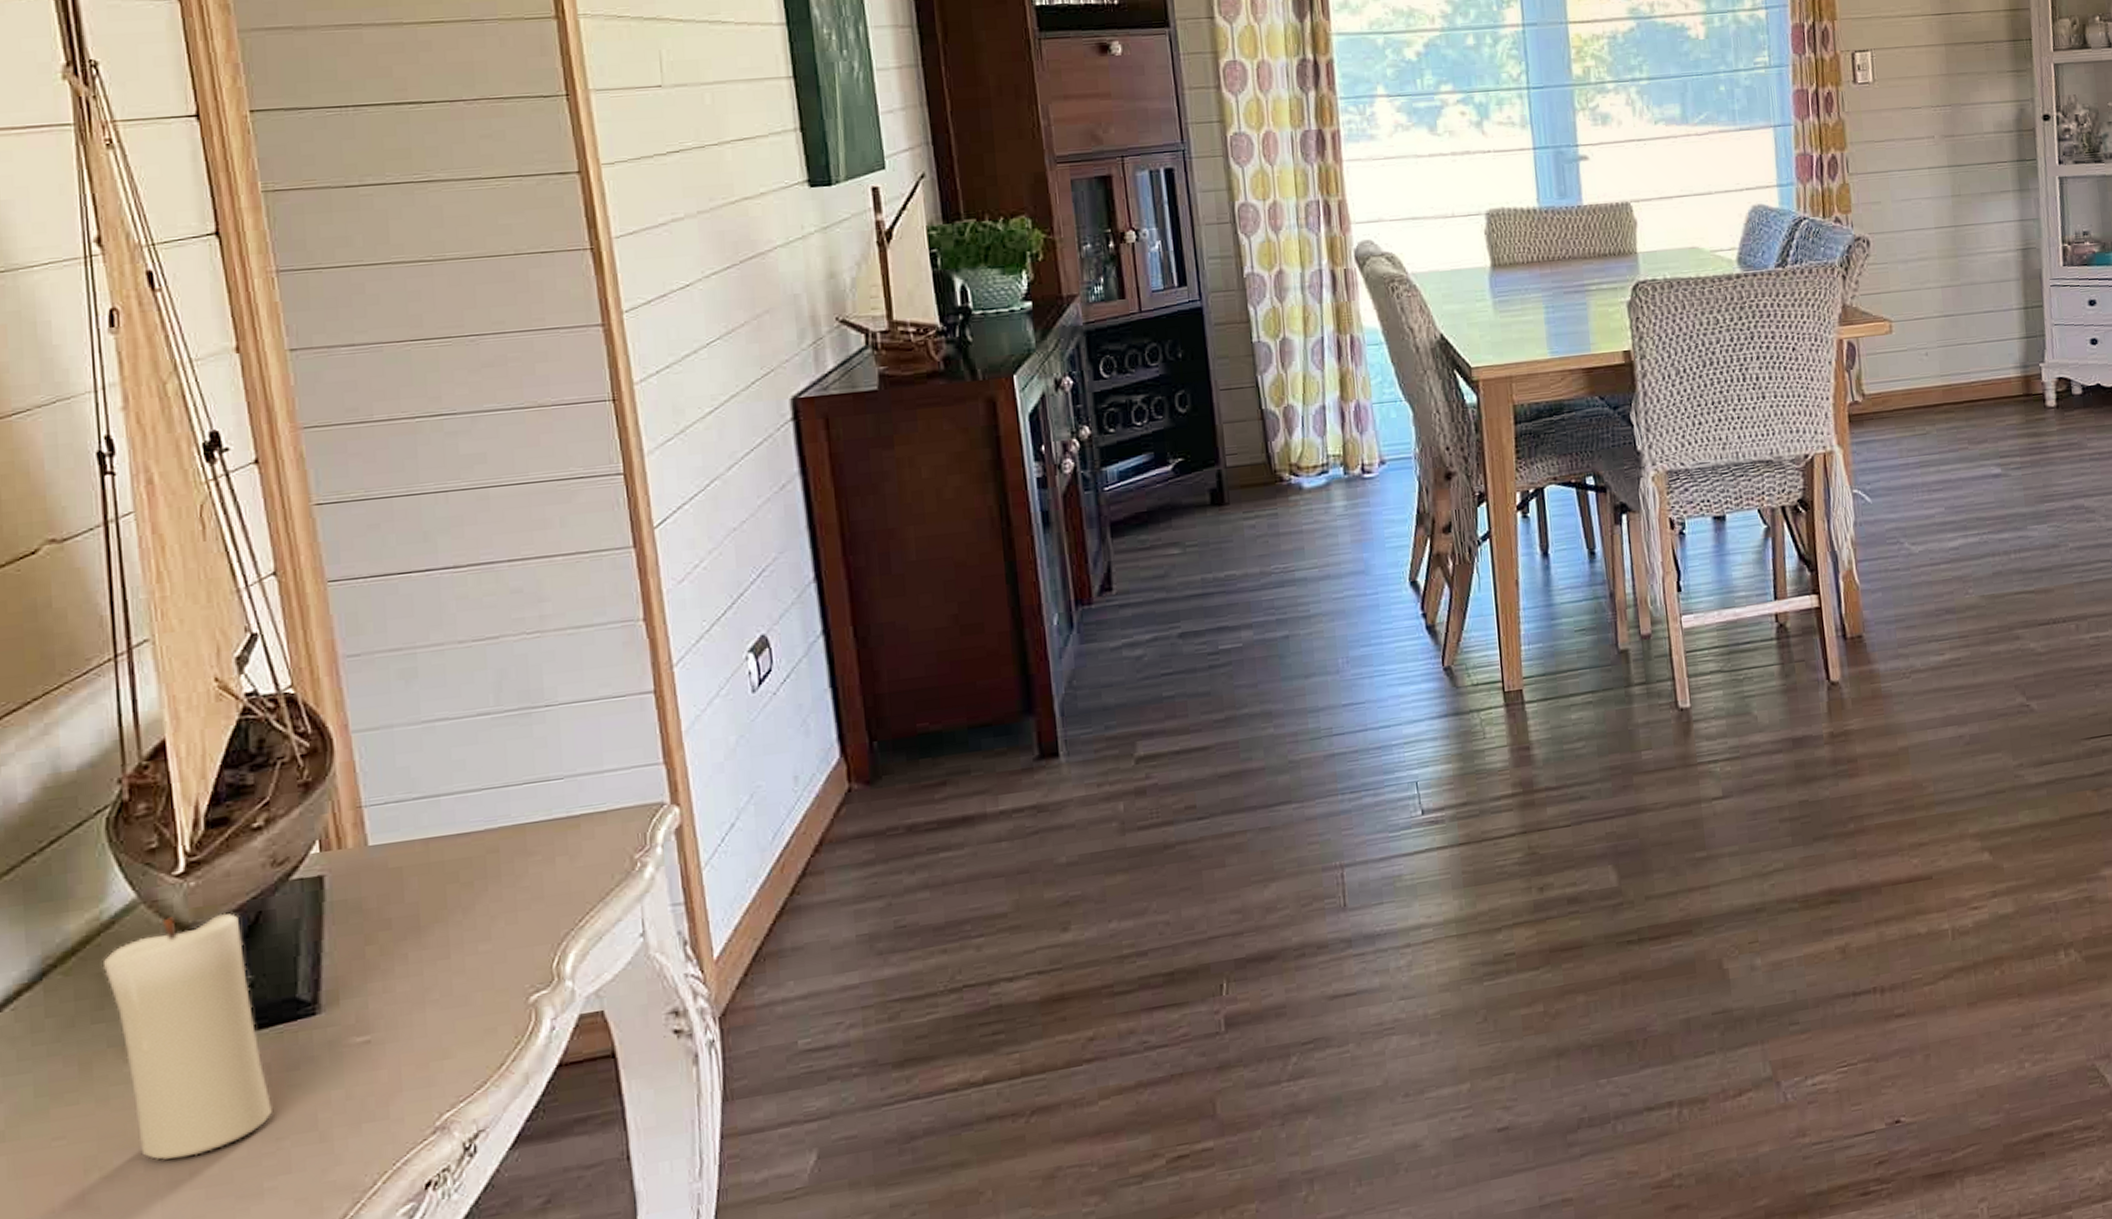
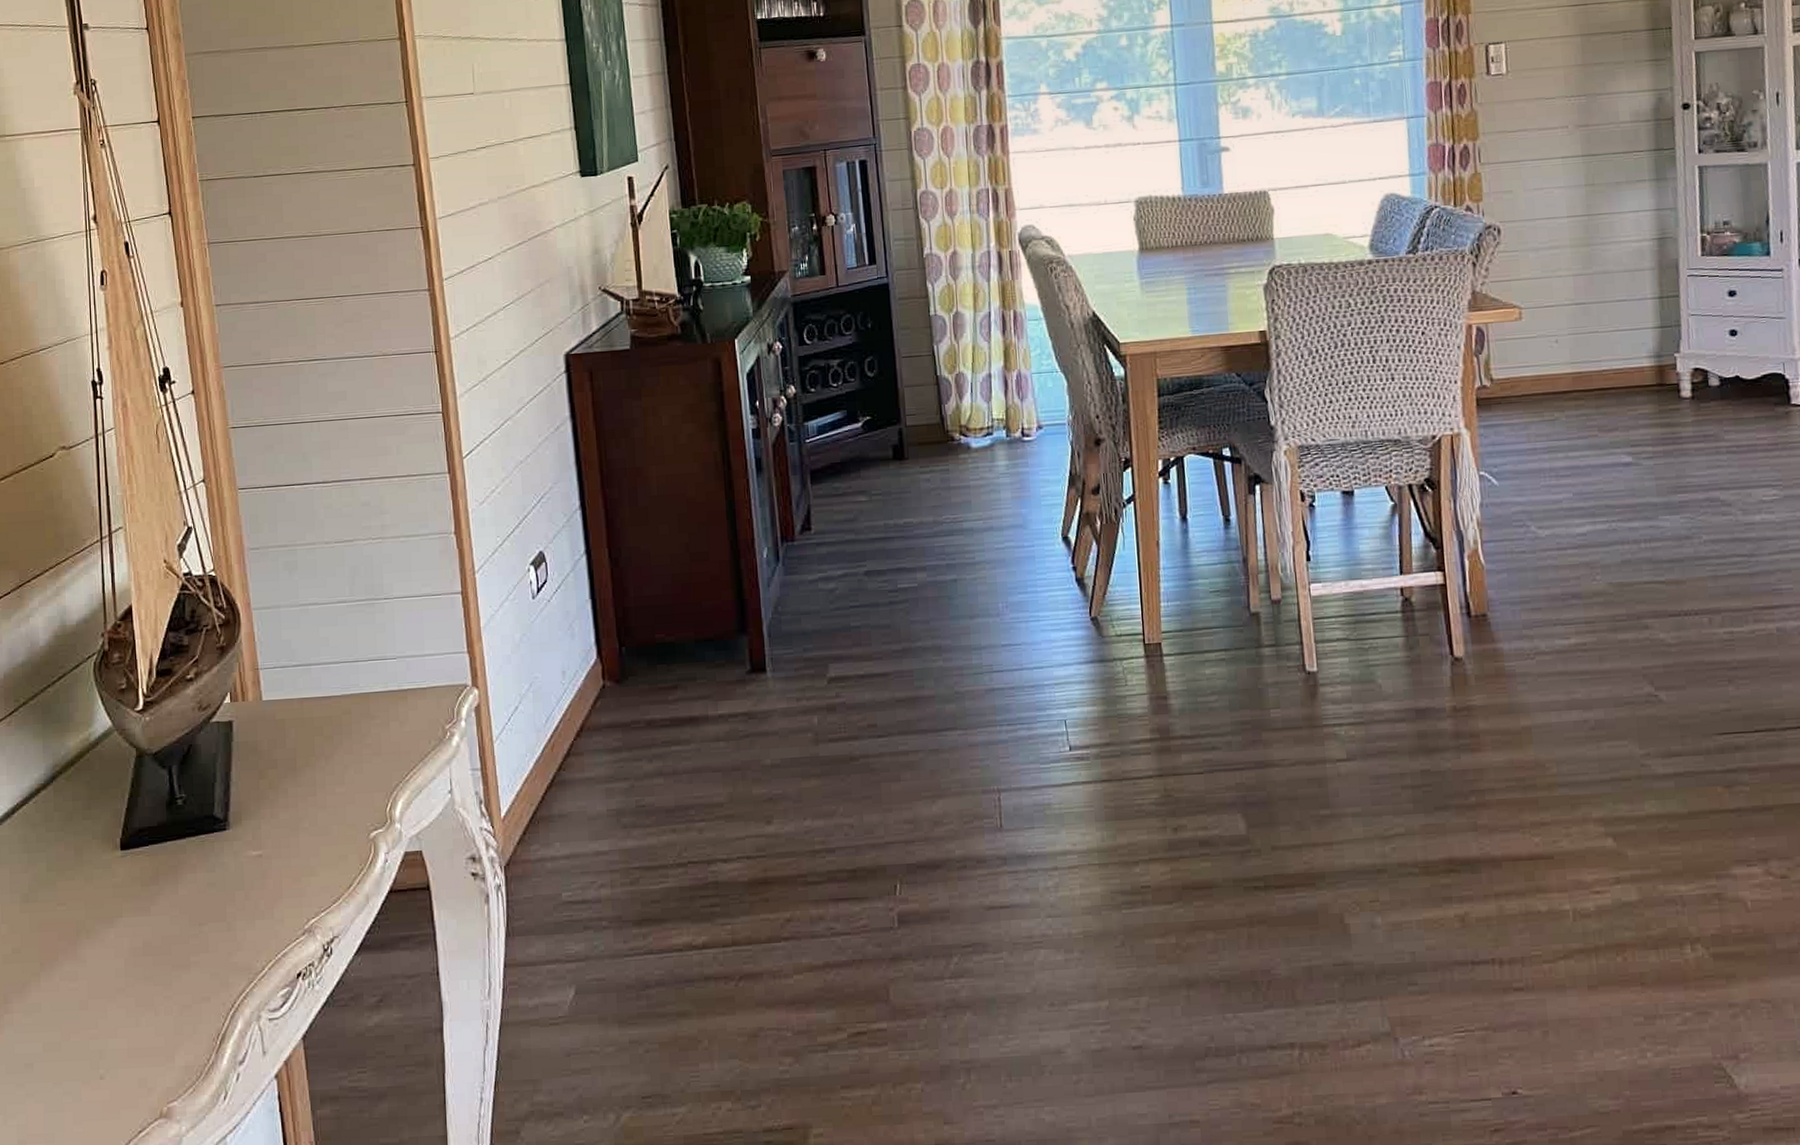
candle: present [102,913,272,1161] -> none [90,743,197,931]

